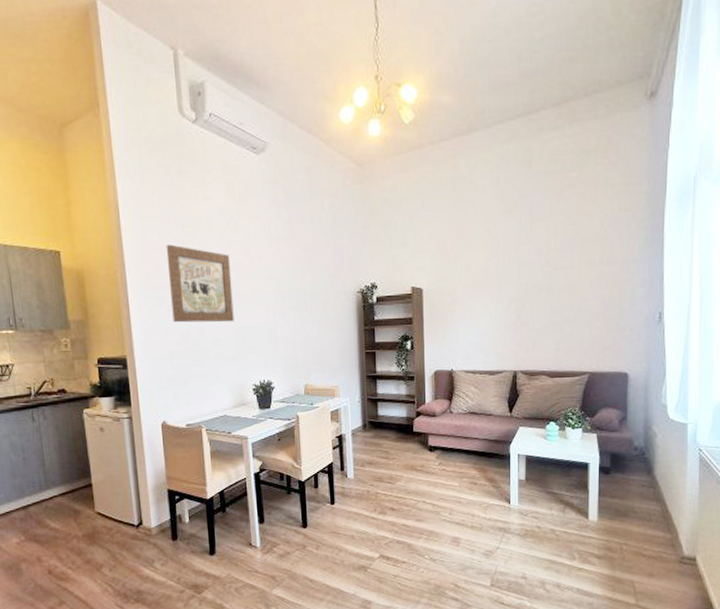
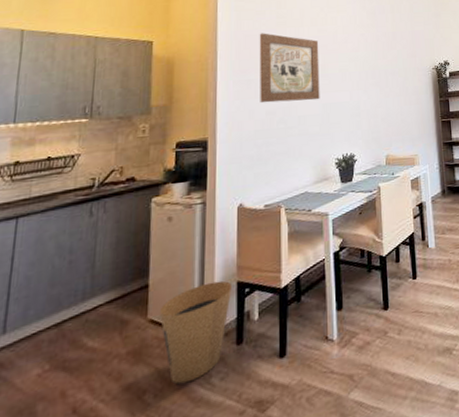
trash can: none [105,487,164,564] -> present [160,280,232,385]

